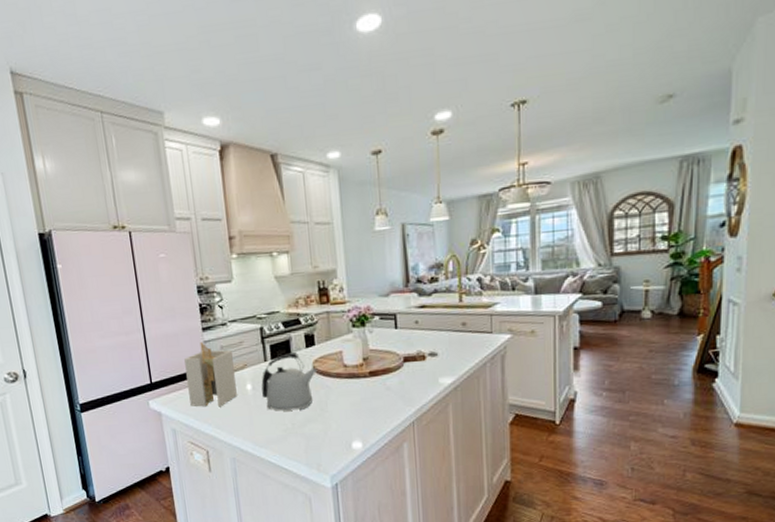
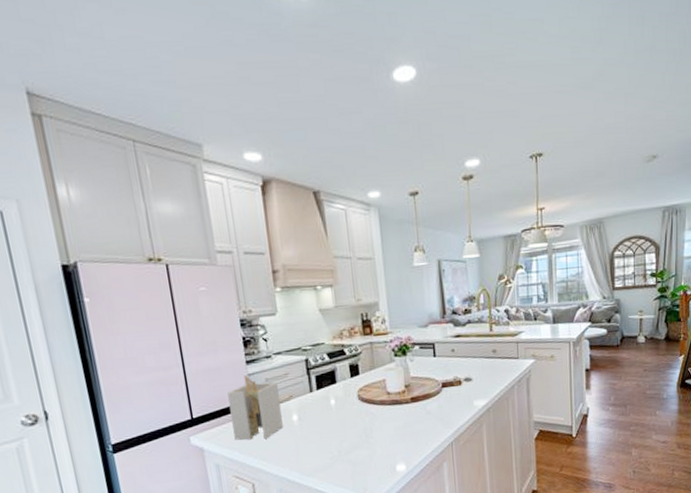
kettle: present [261,351,318,411] -> none [307,381,362,440]

